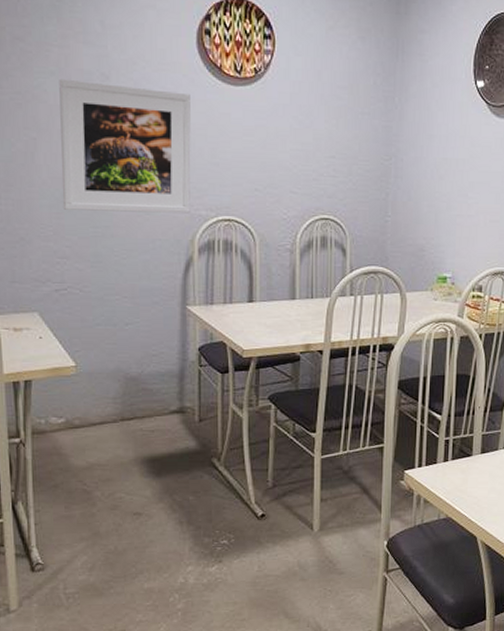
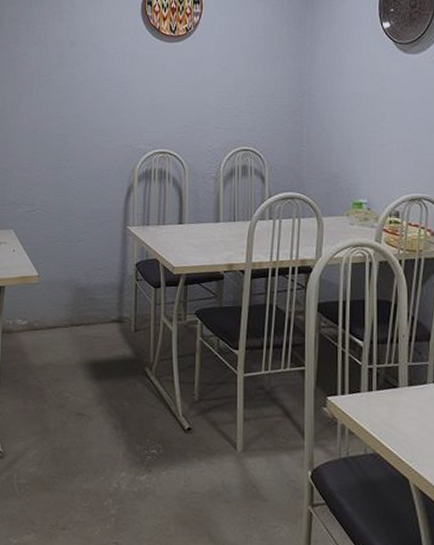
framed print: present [59,78,191,214] -> none [36,47,135,148]

